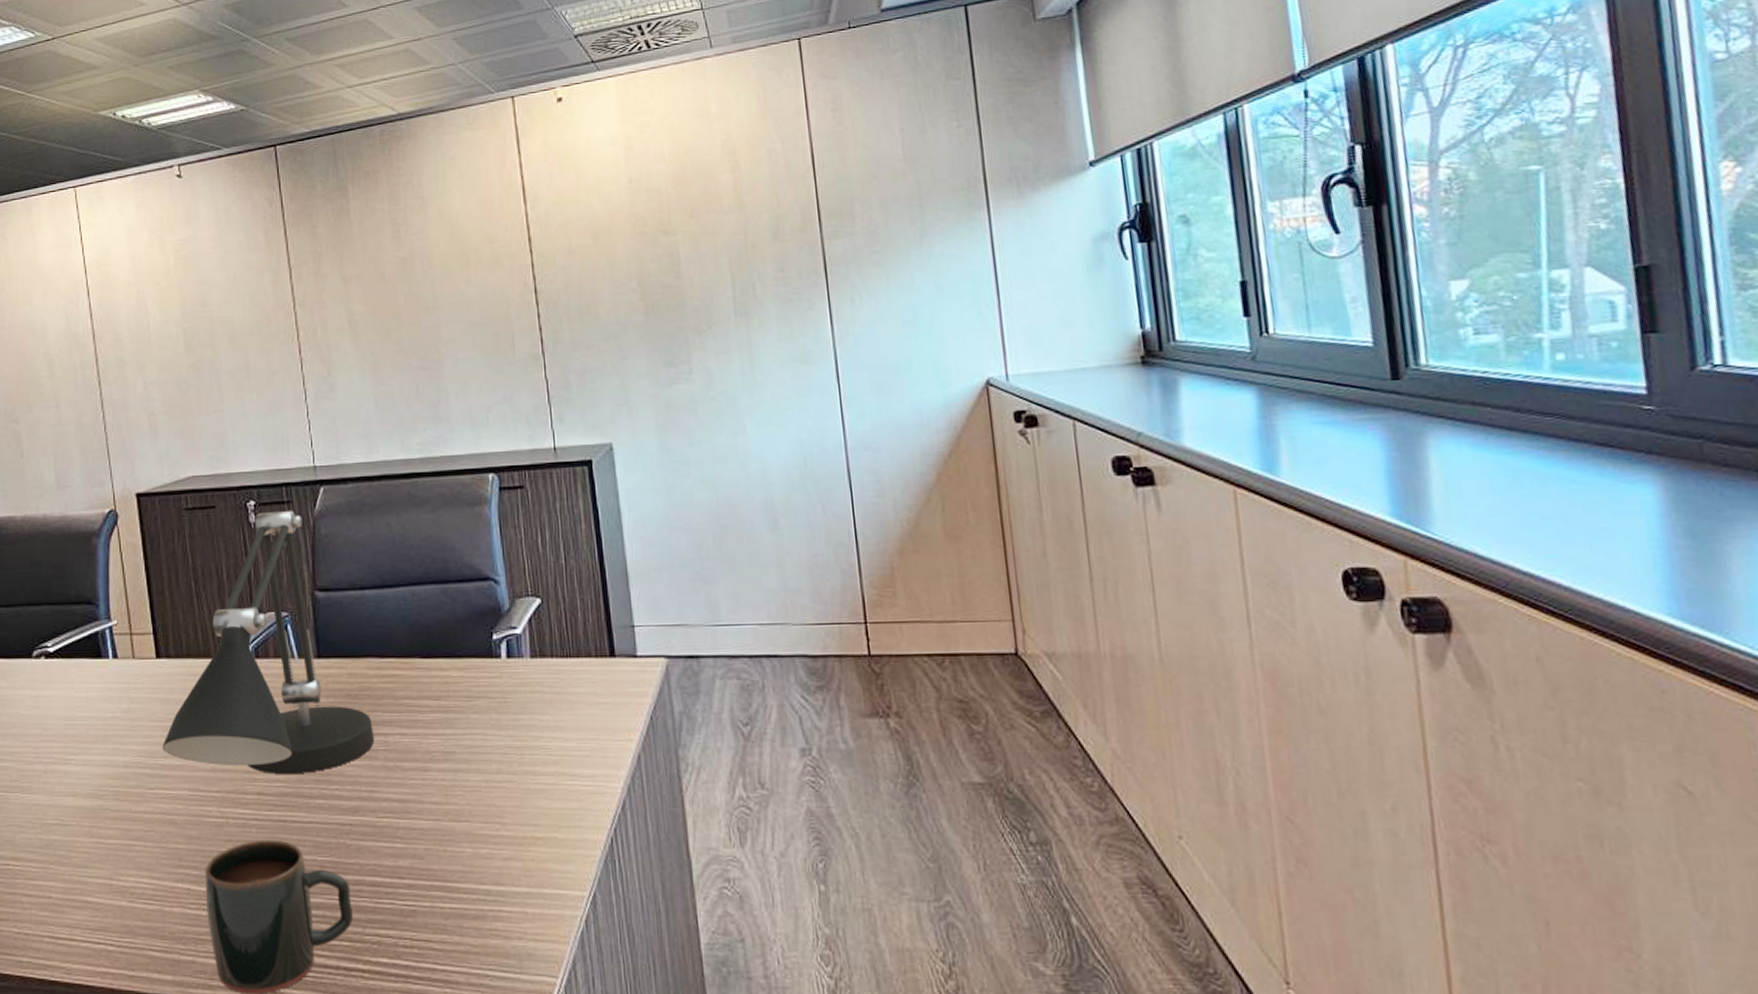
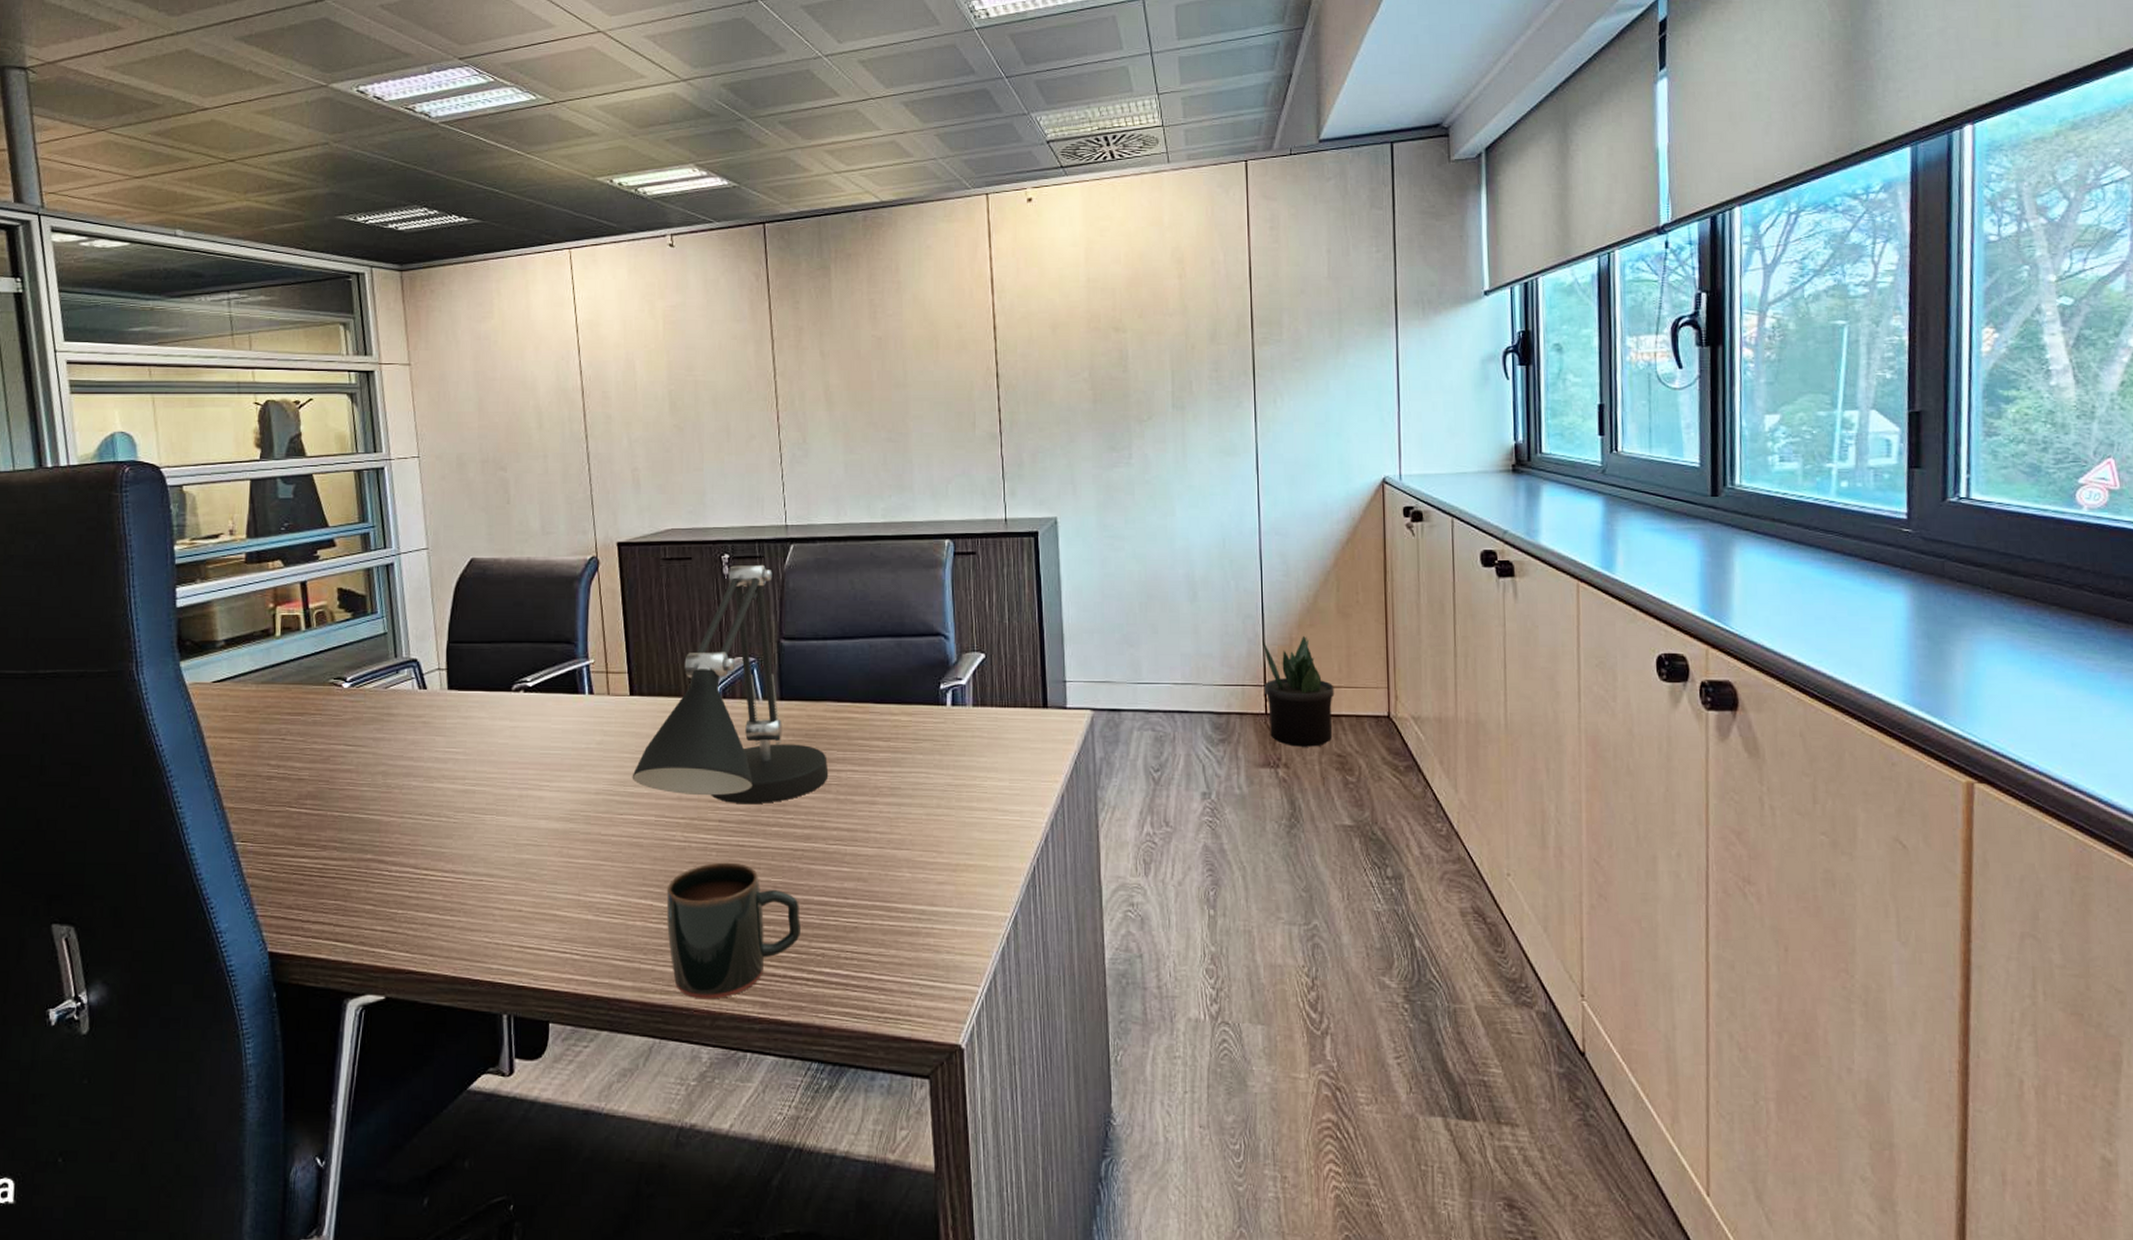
planter: none [859,563,950,692] -> present [1262,635,1335,747]

